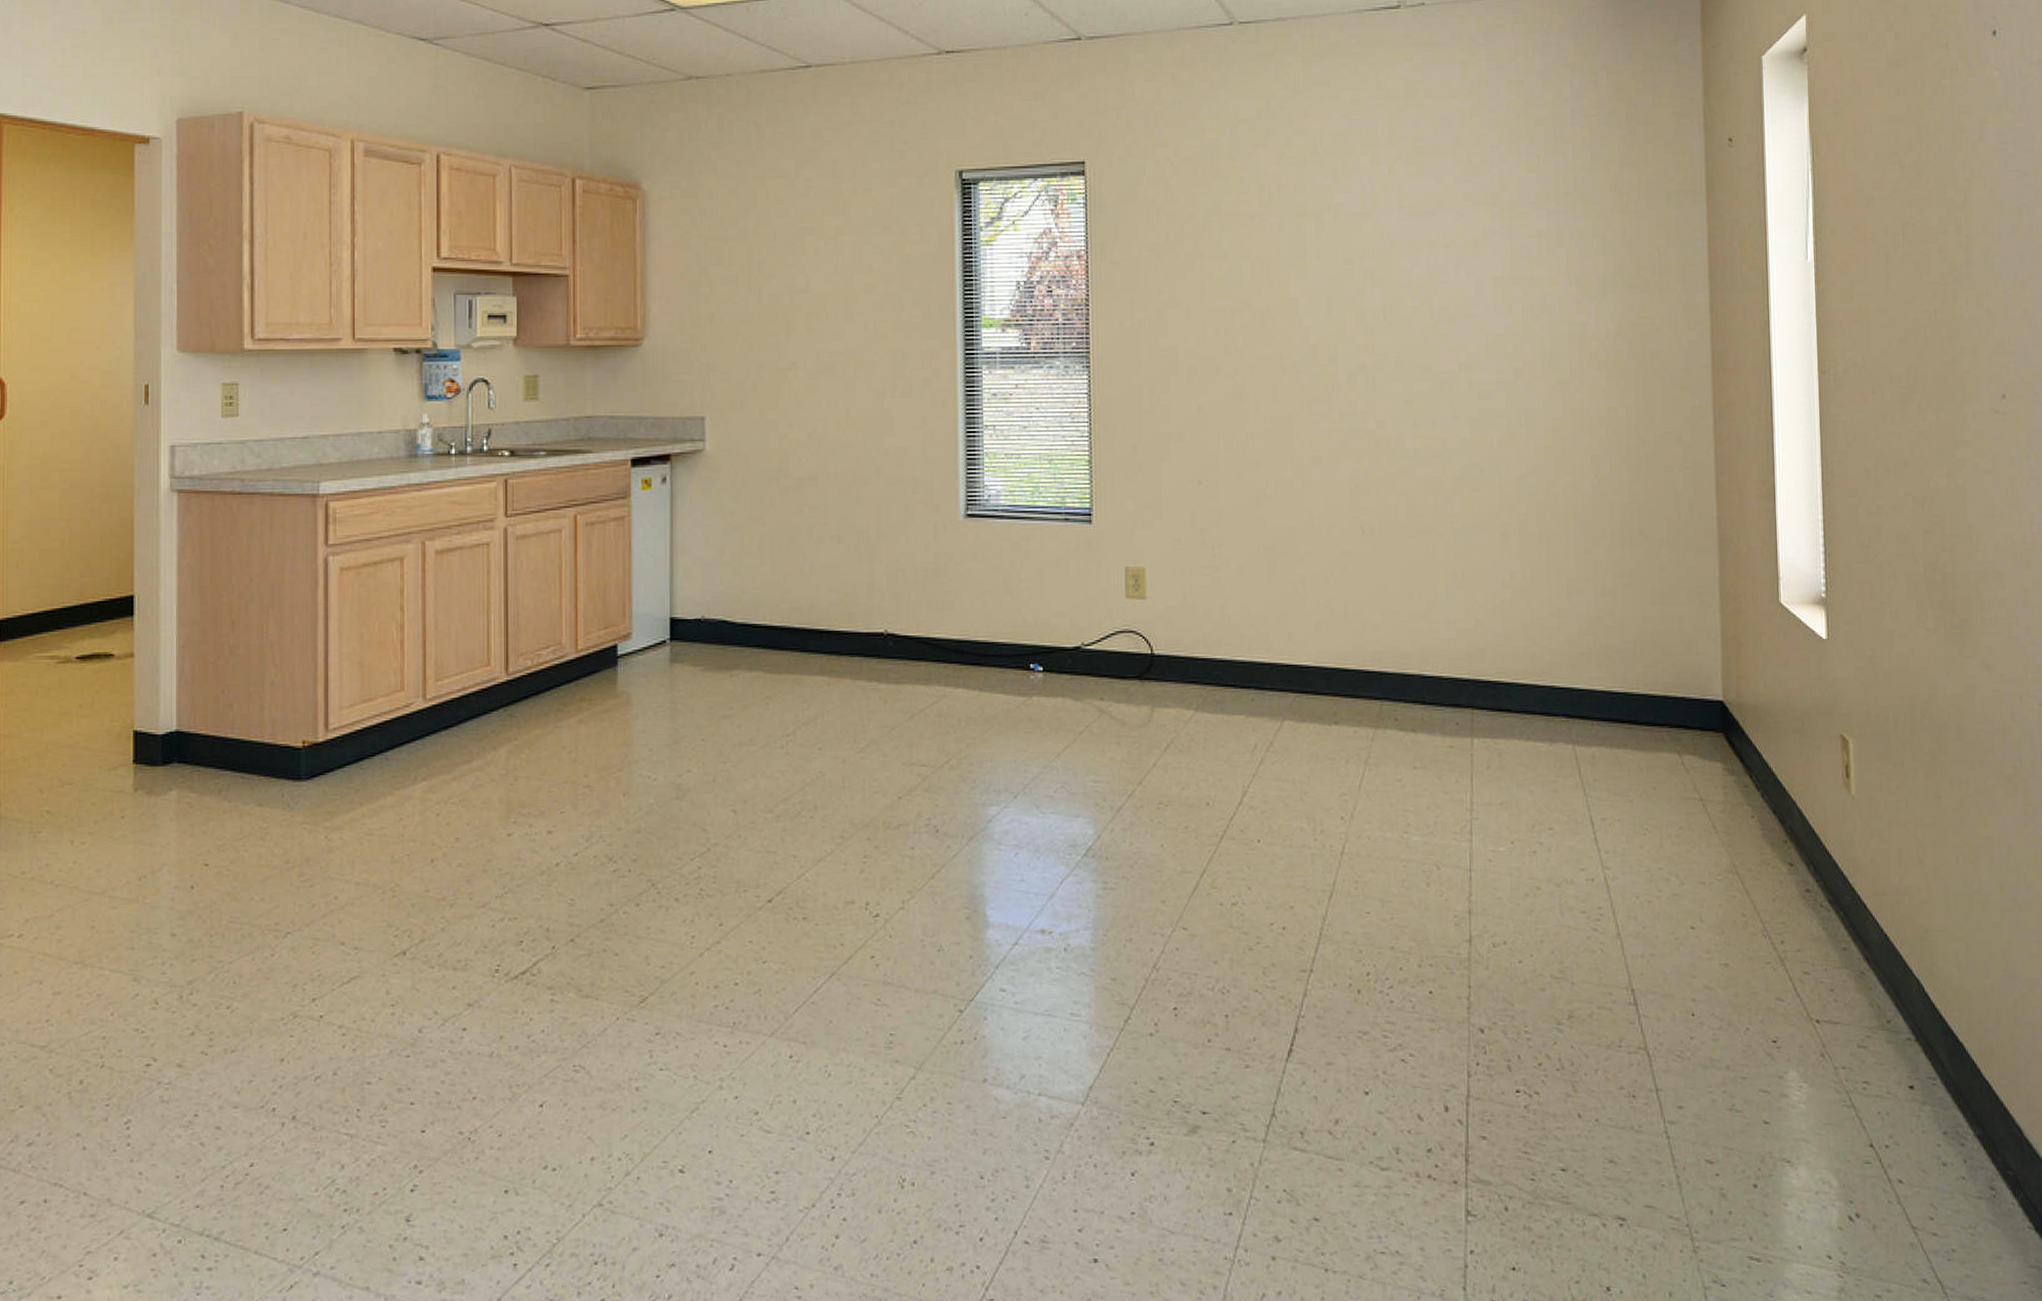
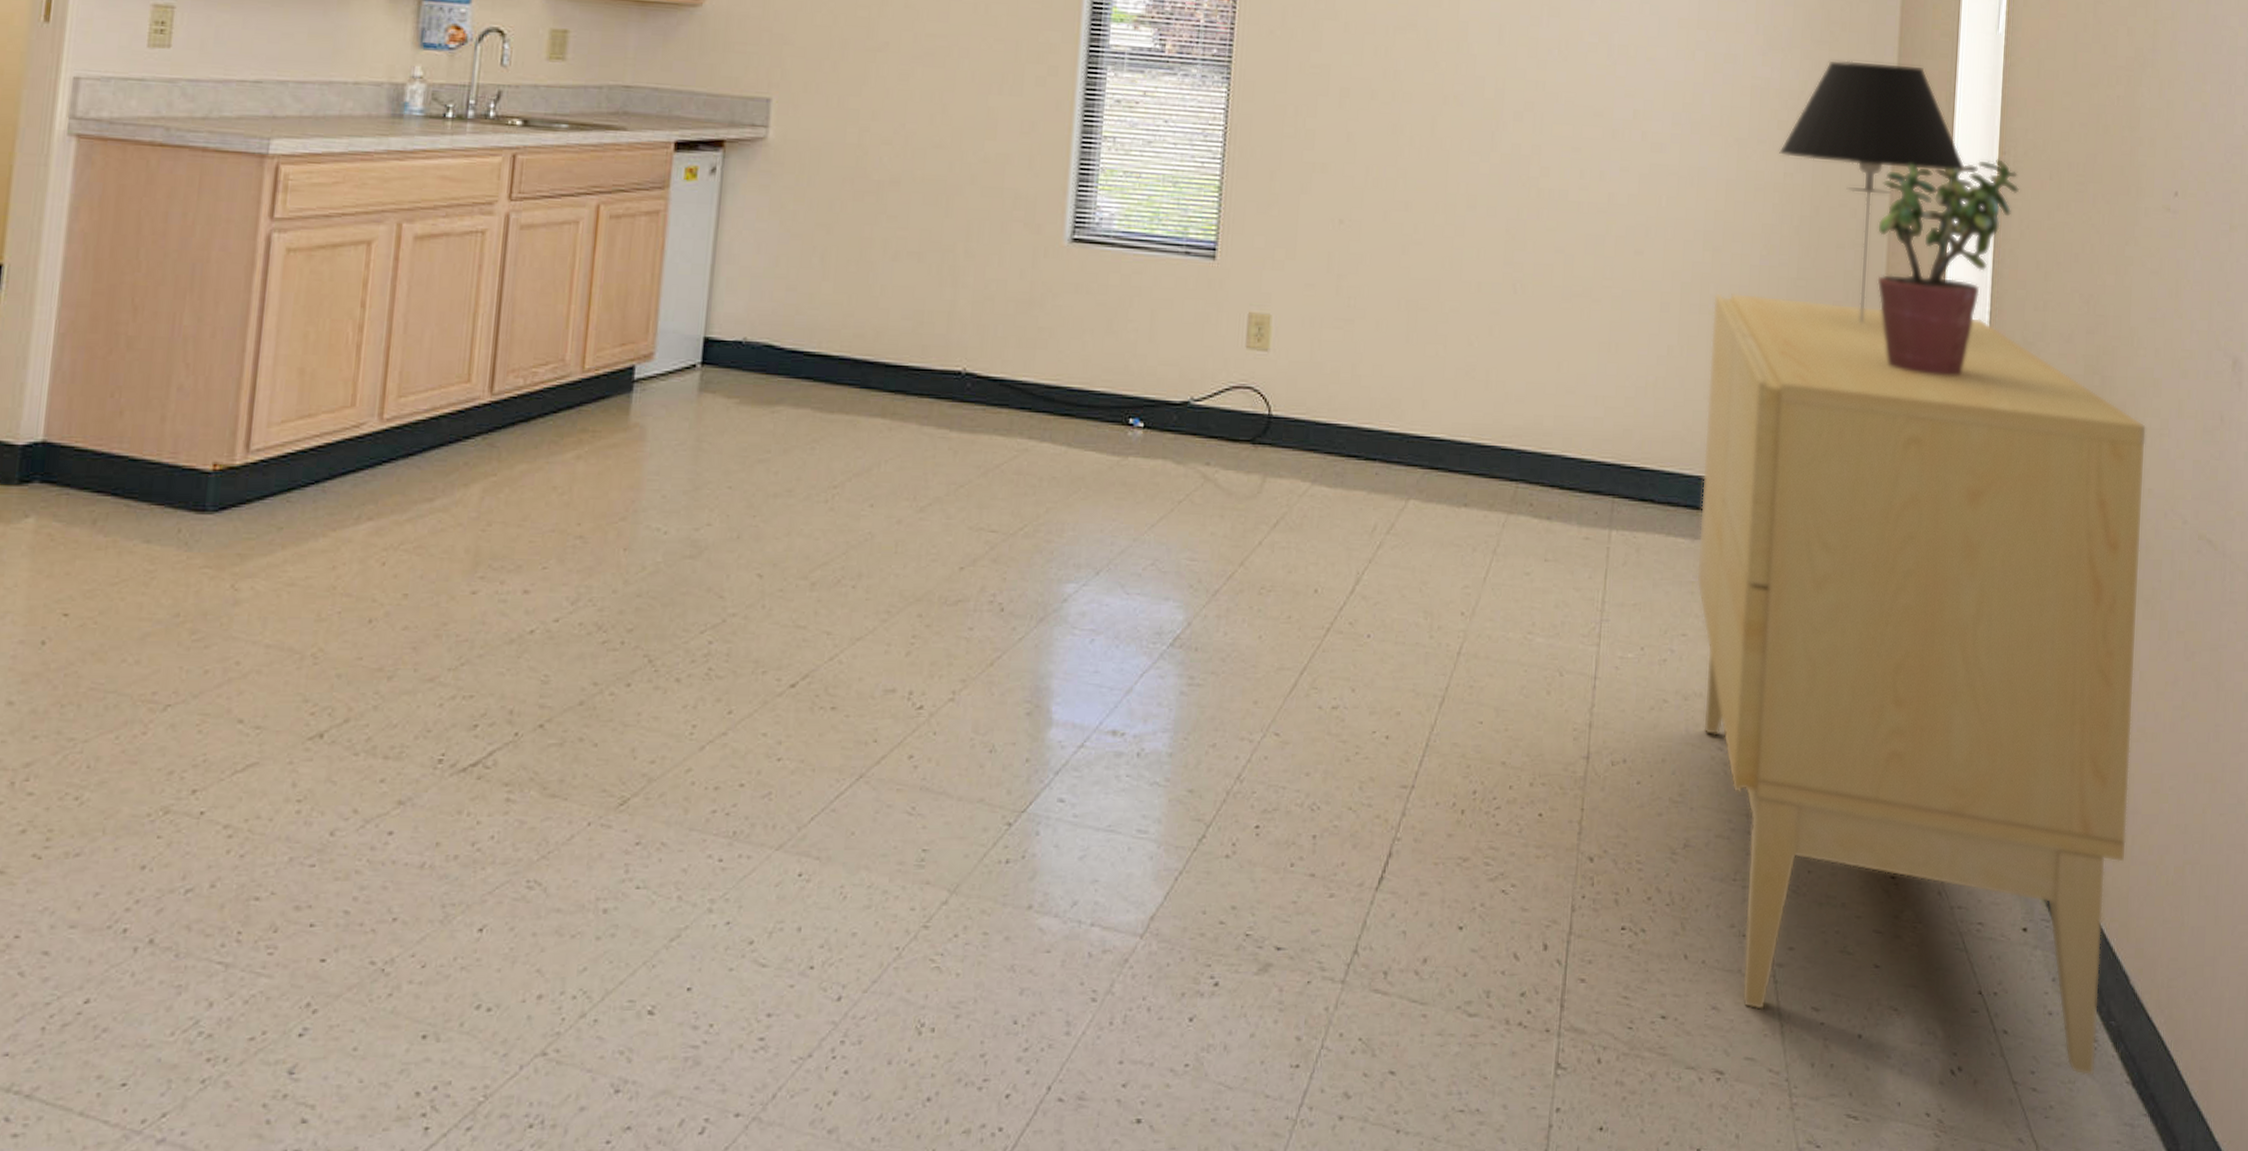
sideboard: none [1551,519,2009,1222] -> present [1697,292,2147,1076]
table lamp: none [1601,299,1784,538] -> present [1779,59,1964,323]
potted plant: none [1703,377,1843,582] -> present [1877,158,2020,376]

